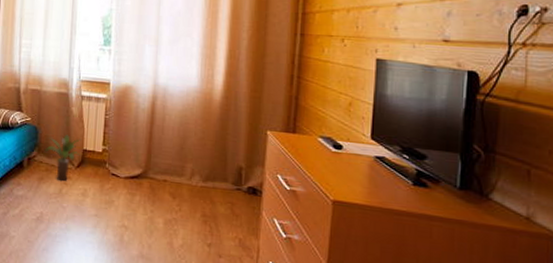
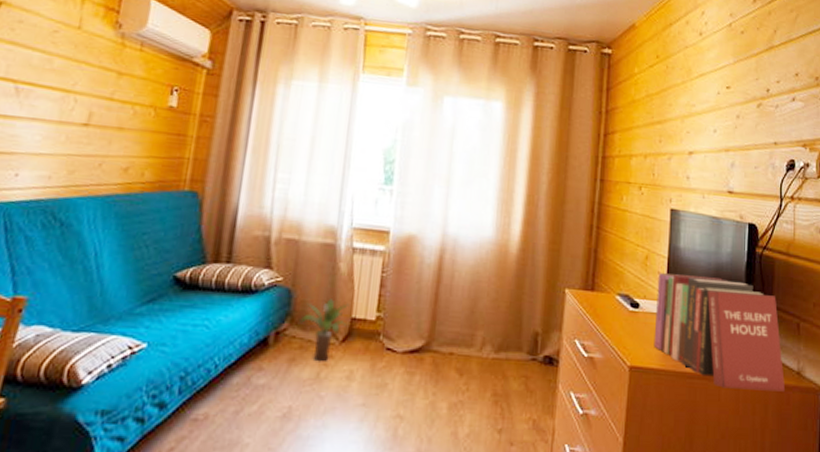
books: none [358,118,511,235] -> present [653,273,786,392]

